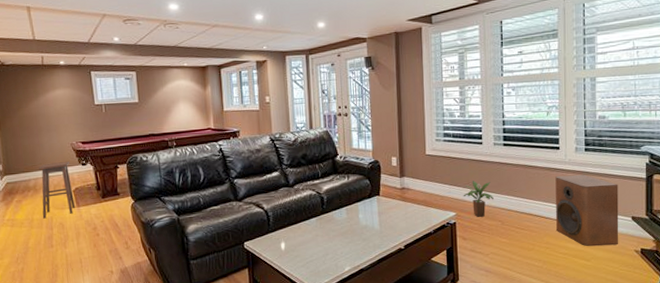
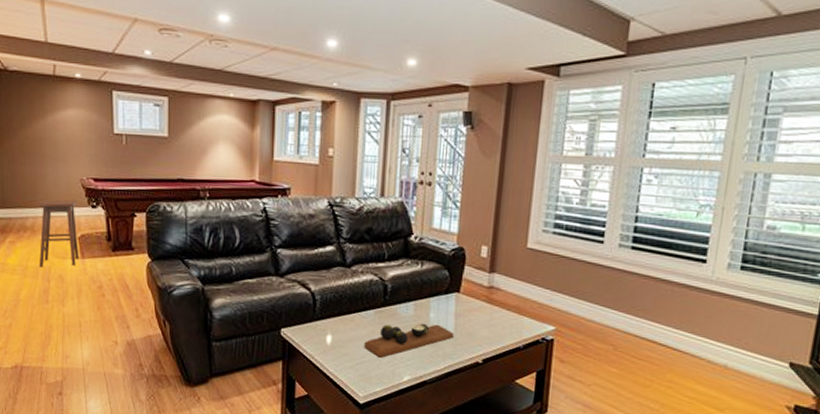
decorative tray: none [311,222,379,255] -> present [364,323,454,358]
potted plant: present [463,181,493,217] -> none [568,289,608,337]
speaker: present [555,174,619,246] -> none [685,297,779,397]

